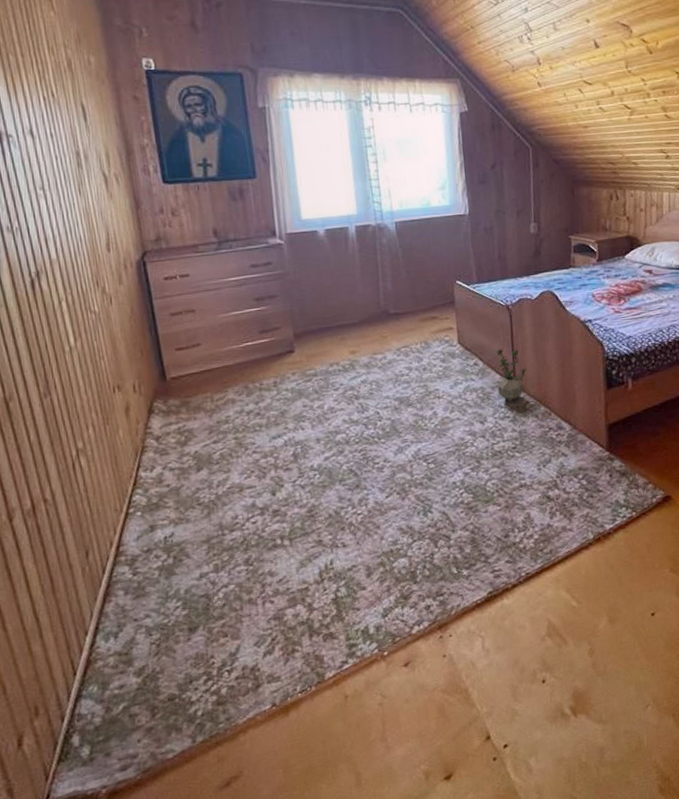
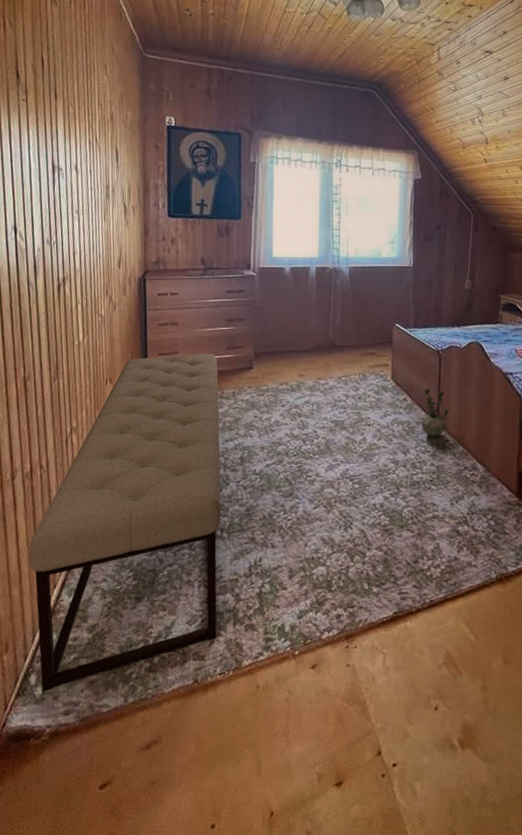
bench: none [45,340,292,752] -> present [28,353,222,692]

